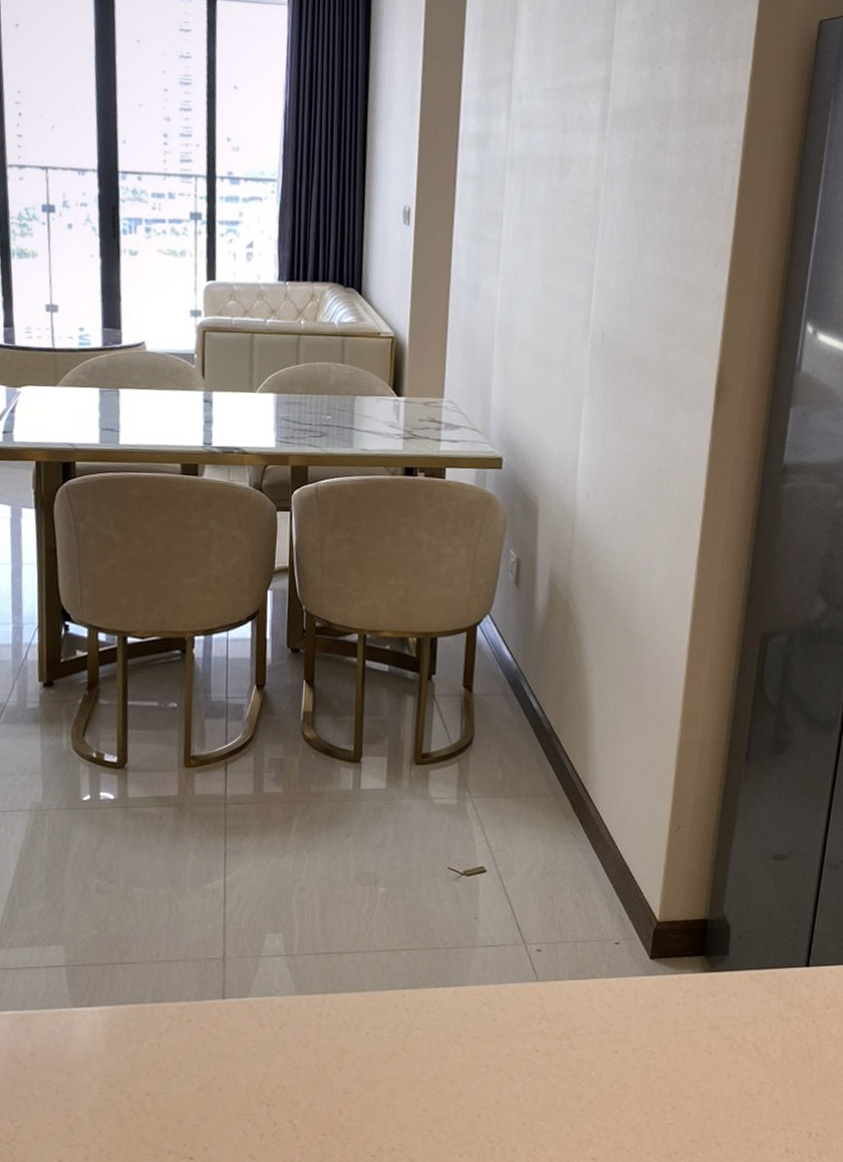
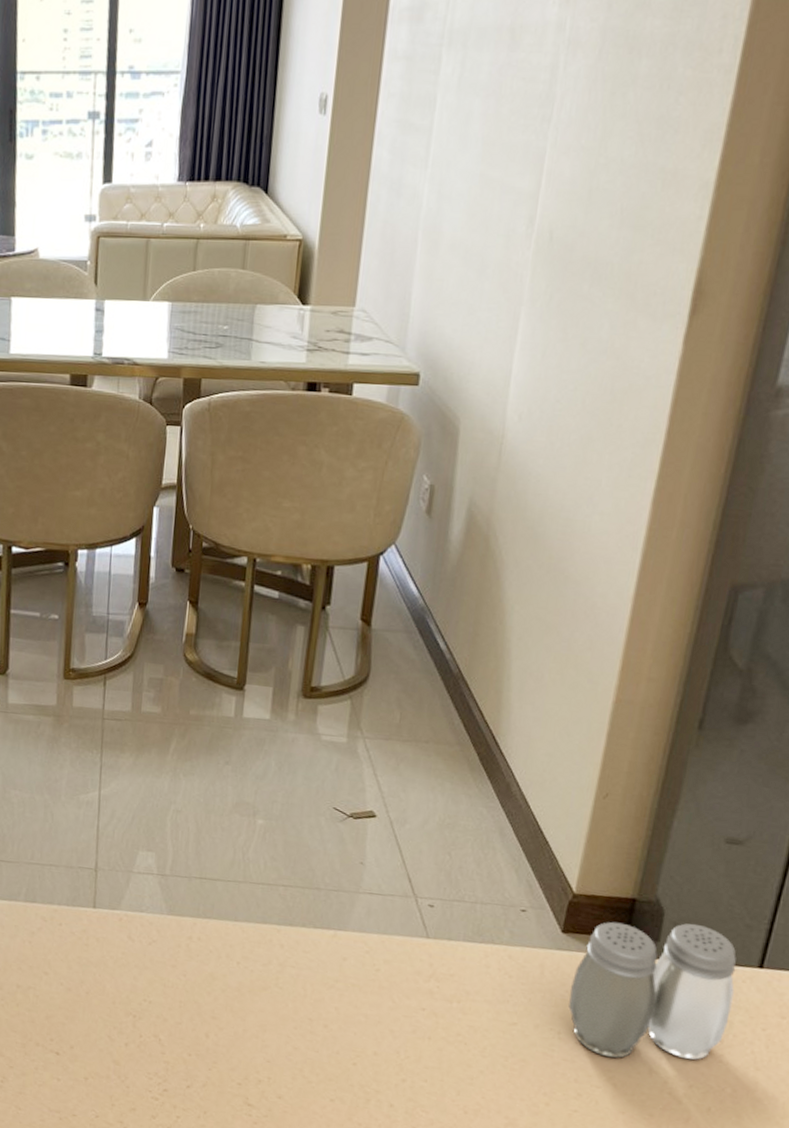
salt and pepper shaker: none [660,936,789,1069] -> present [568,921,736,1060]

